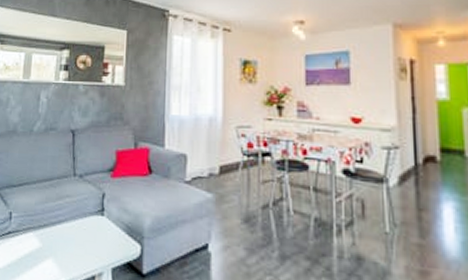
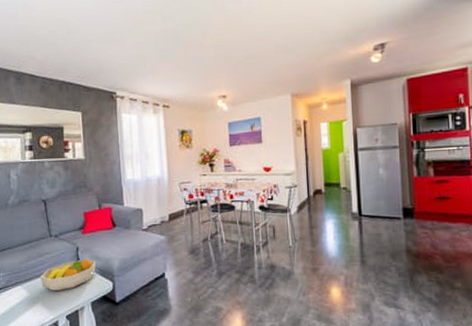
fruit bowl: none [56,209,123,247] -> present [40,259,96,291]

